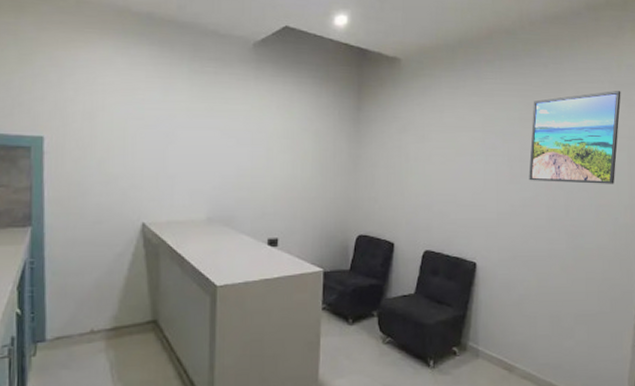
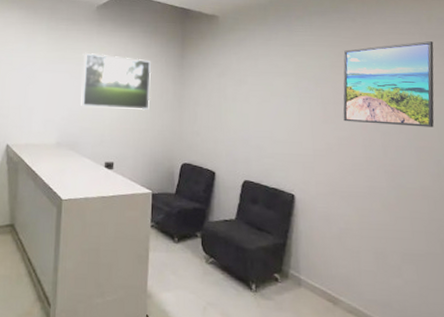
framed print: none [236,103,321,175] -> present [81,52,151,111]

